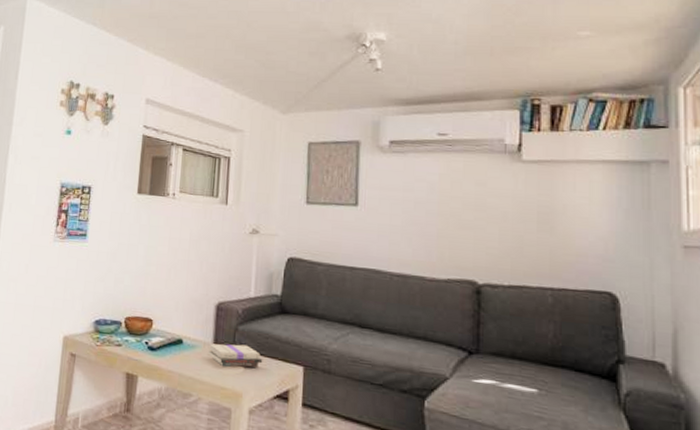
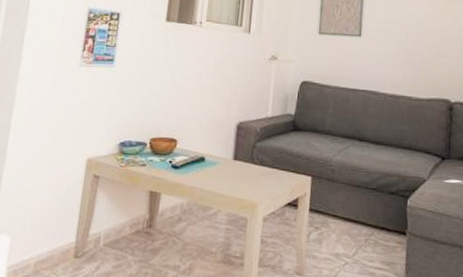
books: present [208,343,263,368] -> none [228,159,277,181]

